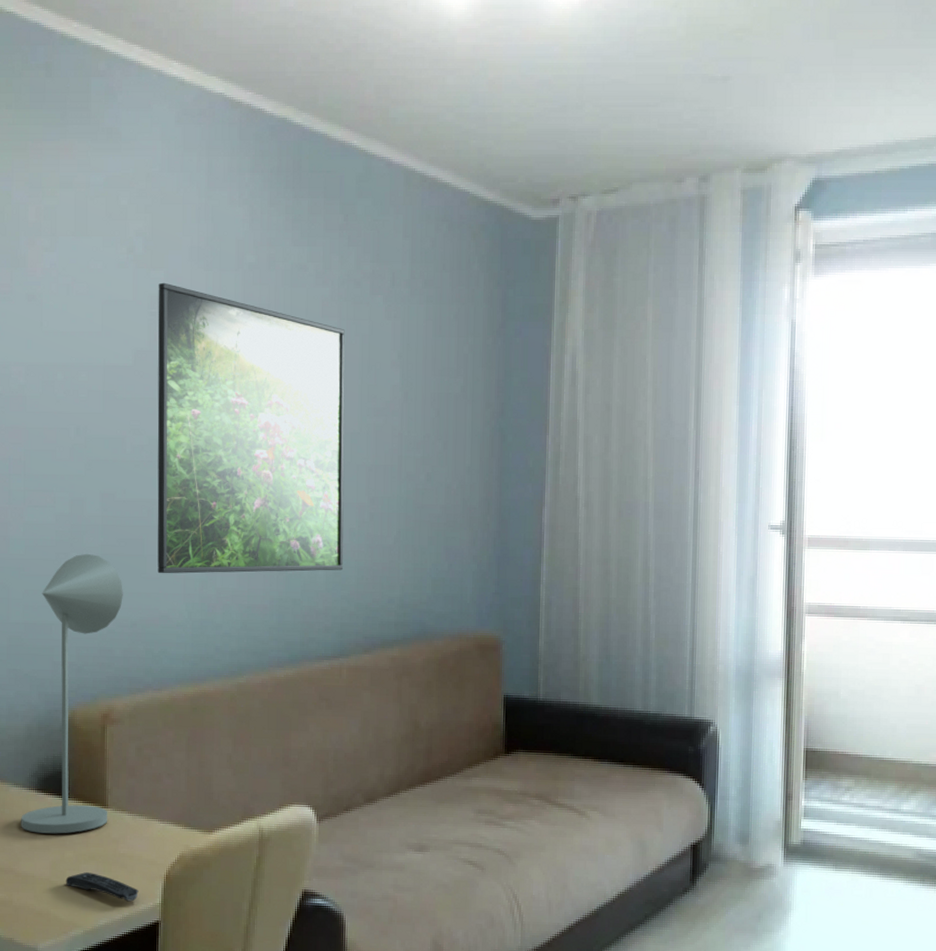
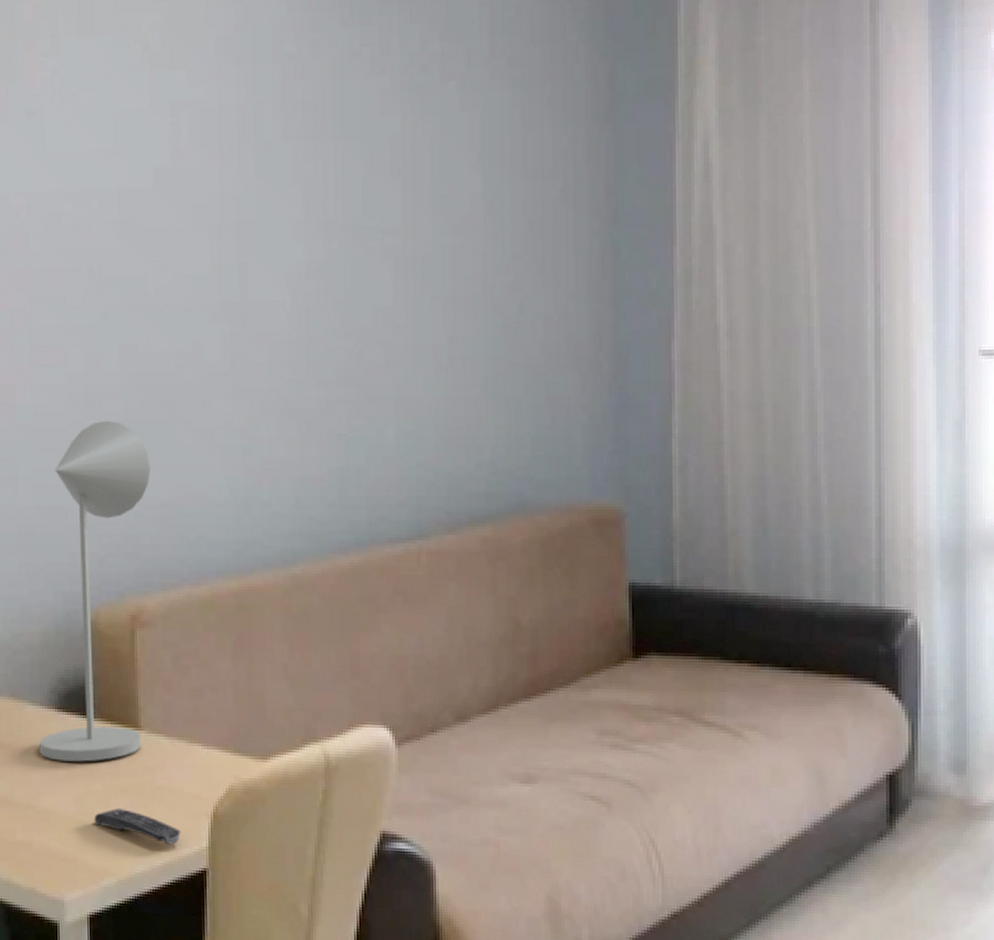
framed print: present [157,282,345,574] -> none [179,84,417,442]

